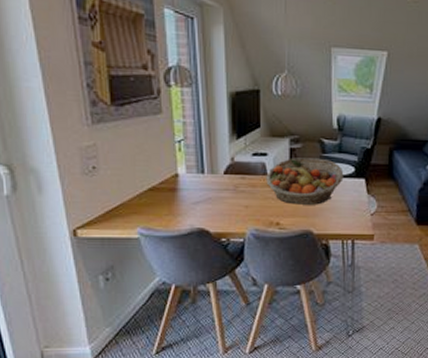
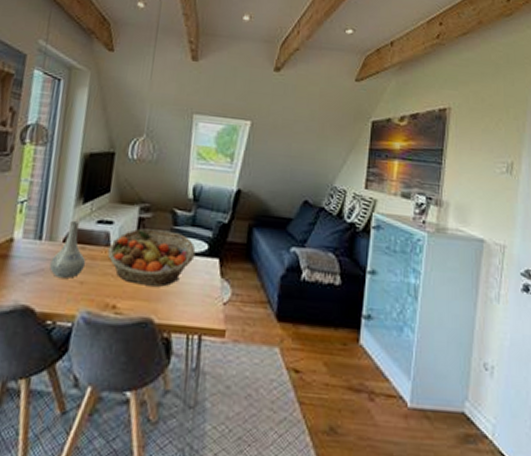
vase: none [216,156,248,204] -> present [50,221,86,278]

